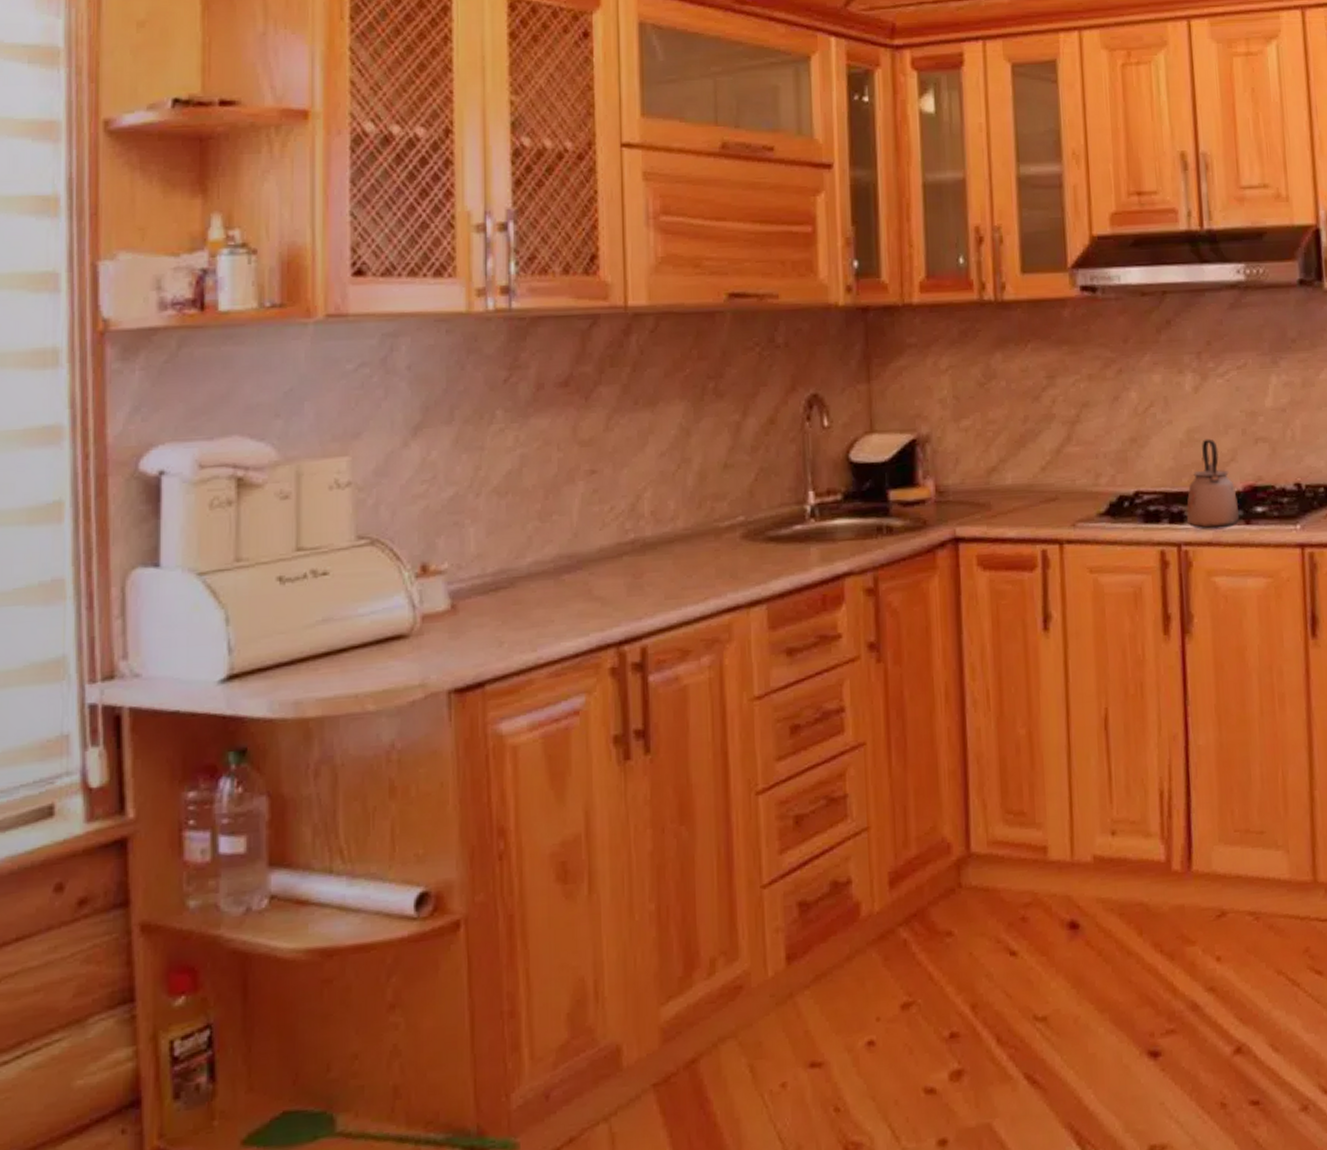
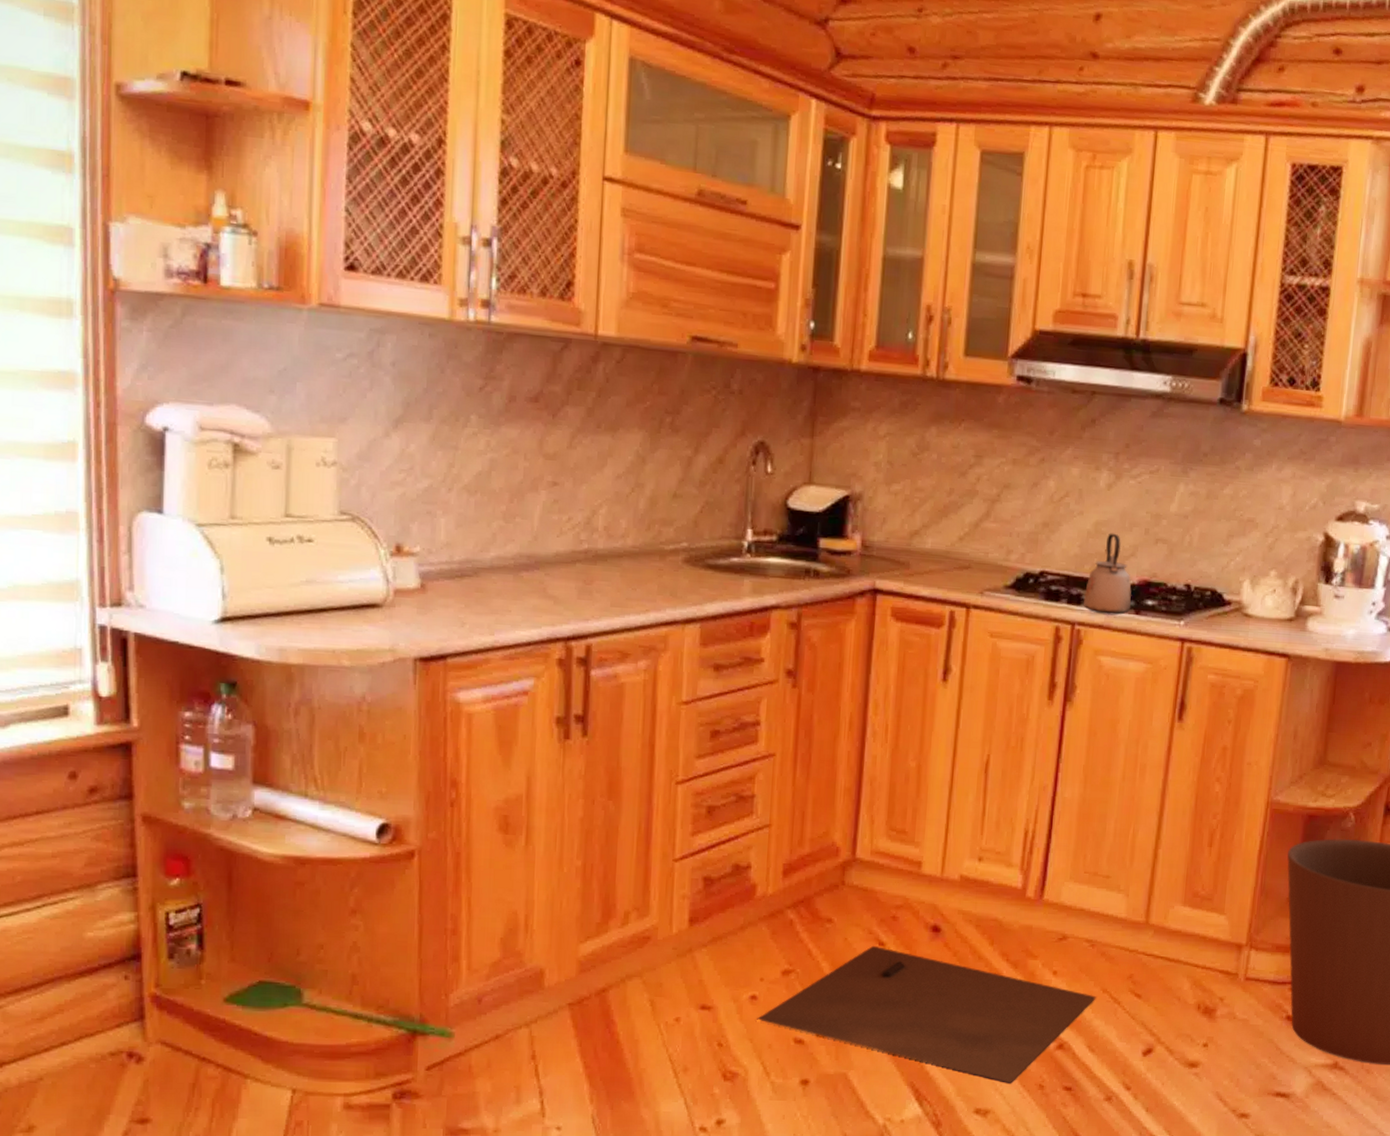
floor mat: none [877,956,1271,1107] -> present [757,945,1096,1084]

